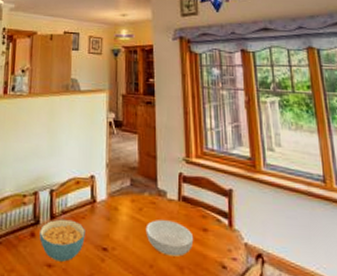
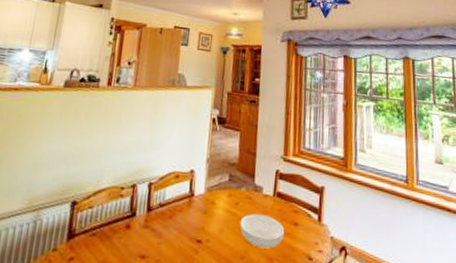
cereal bowl: present [39,219,85,262] -> none [135,211,181,253]

